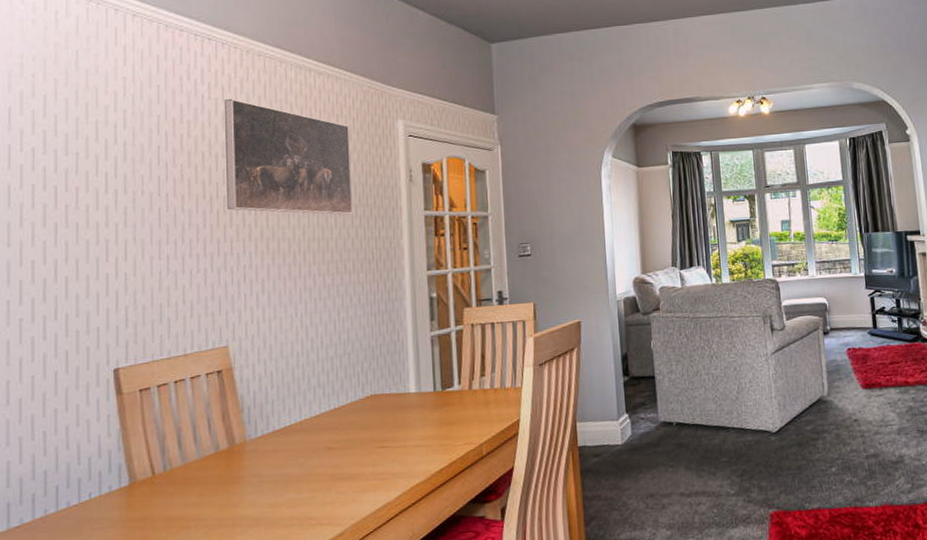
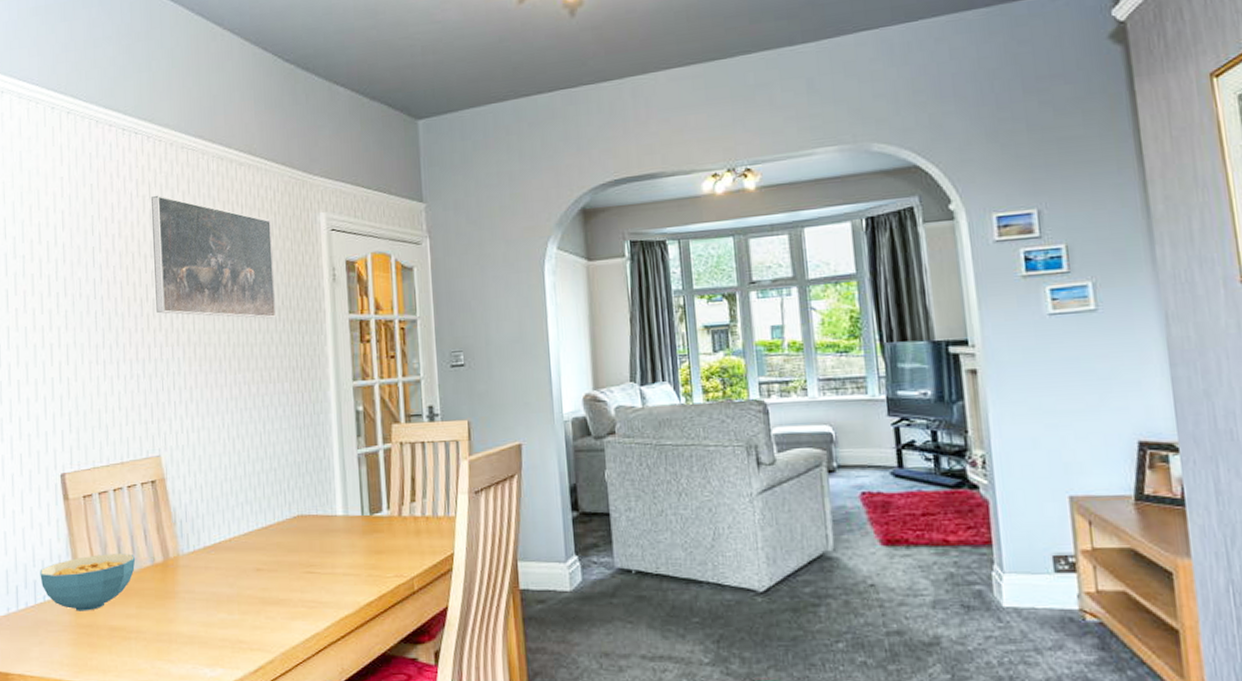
cereal bowl: none [86,443,198,506] -> present [40,553,136,611]

